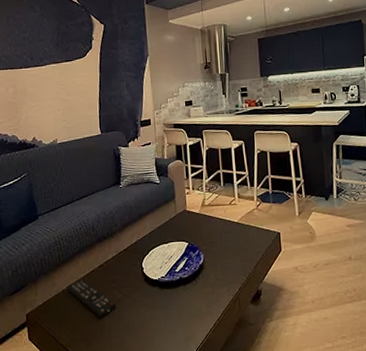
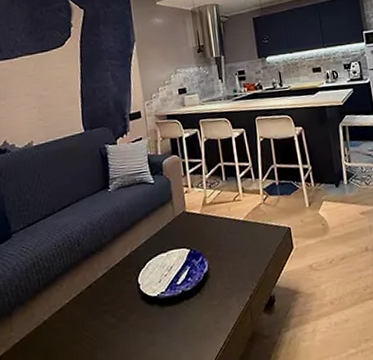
remote control: present [67,278,117,318] -> none [49,304,110,351]

